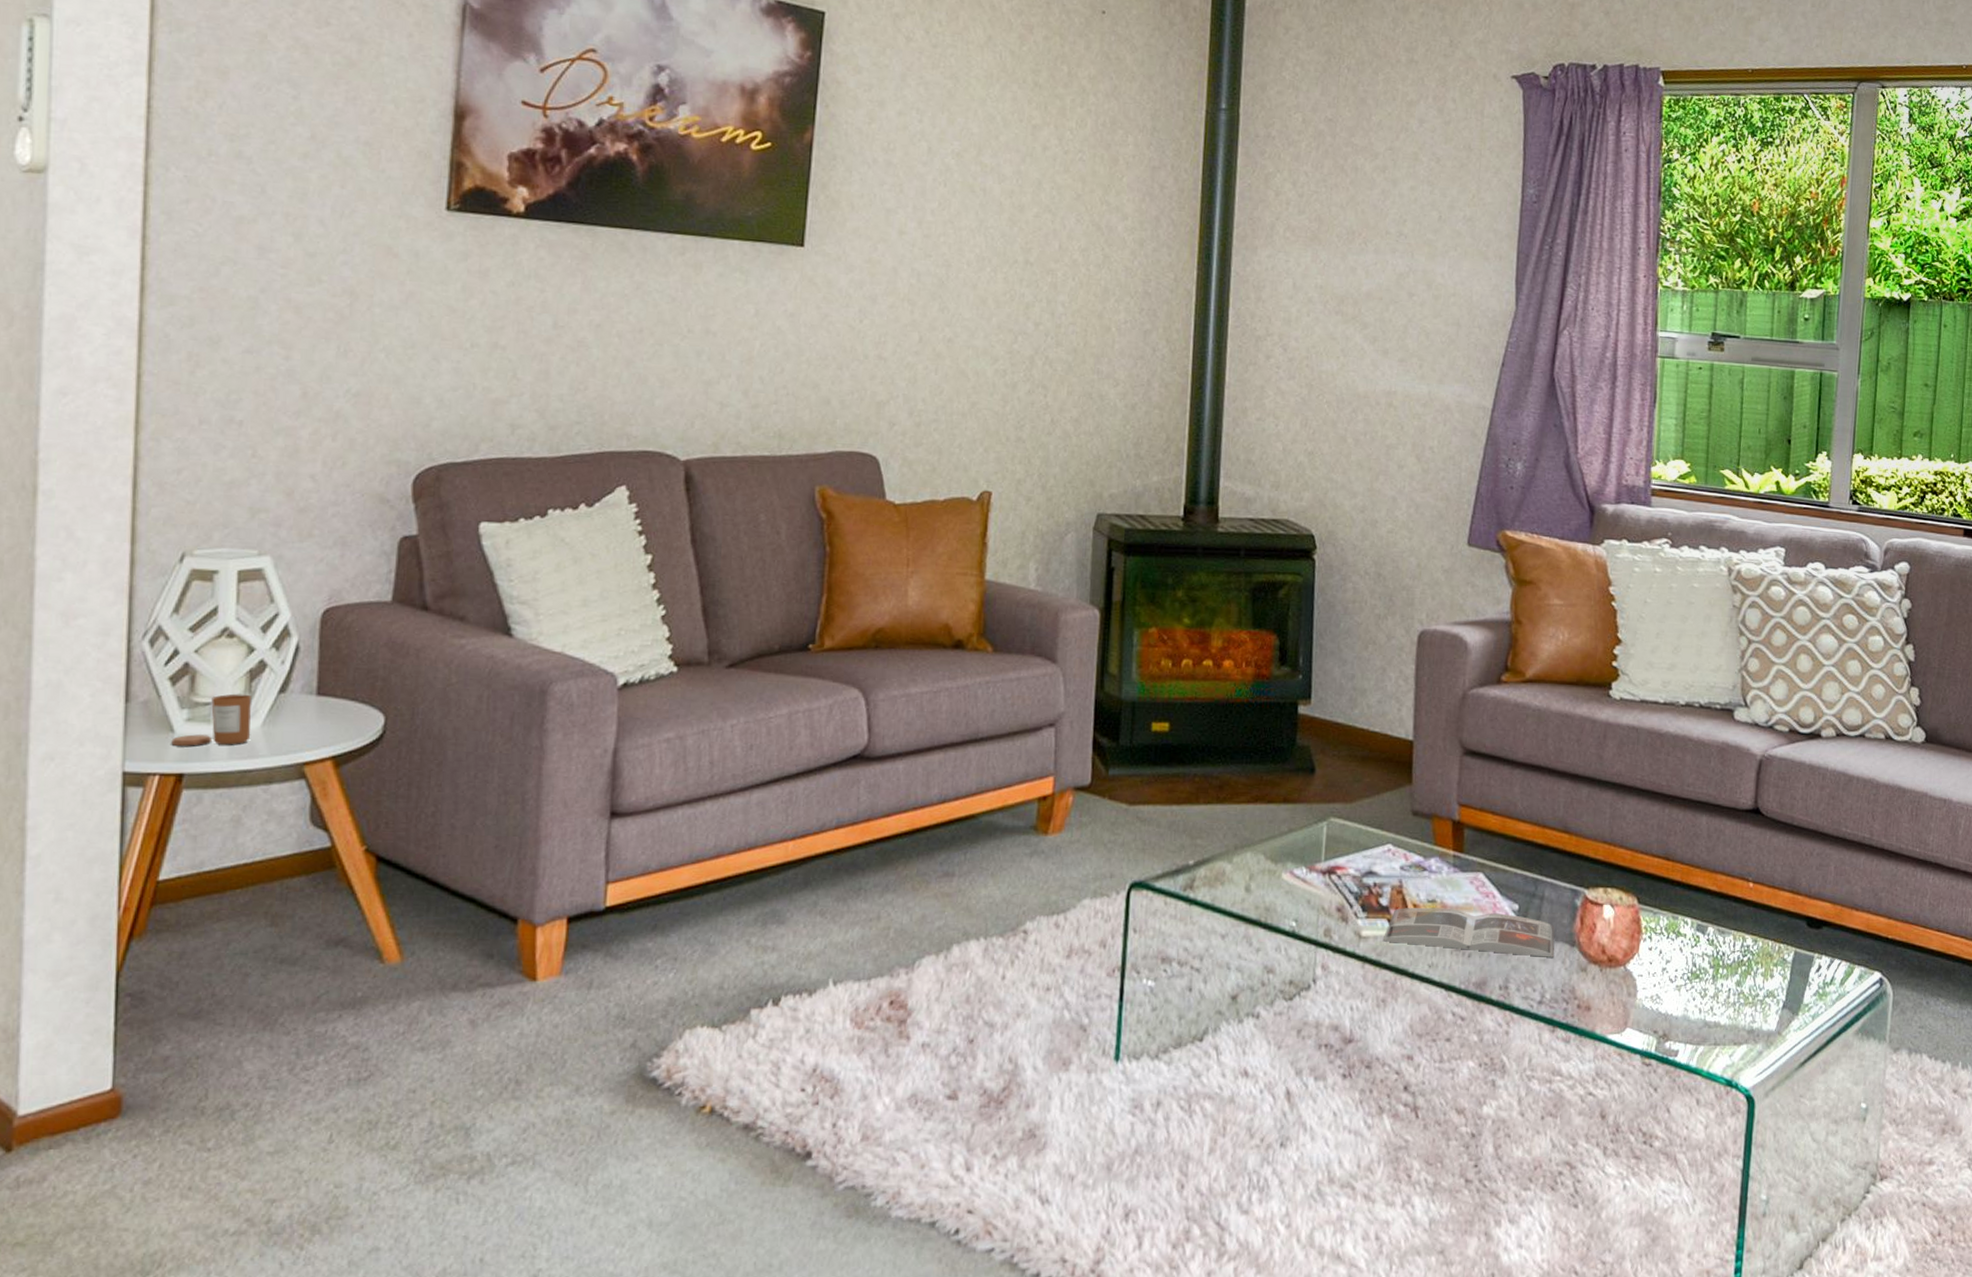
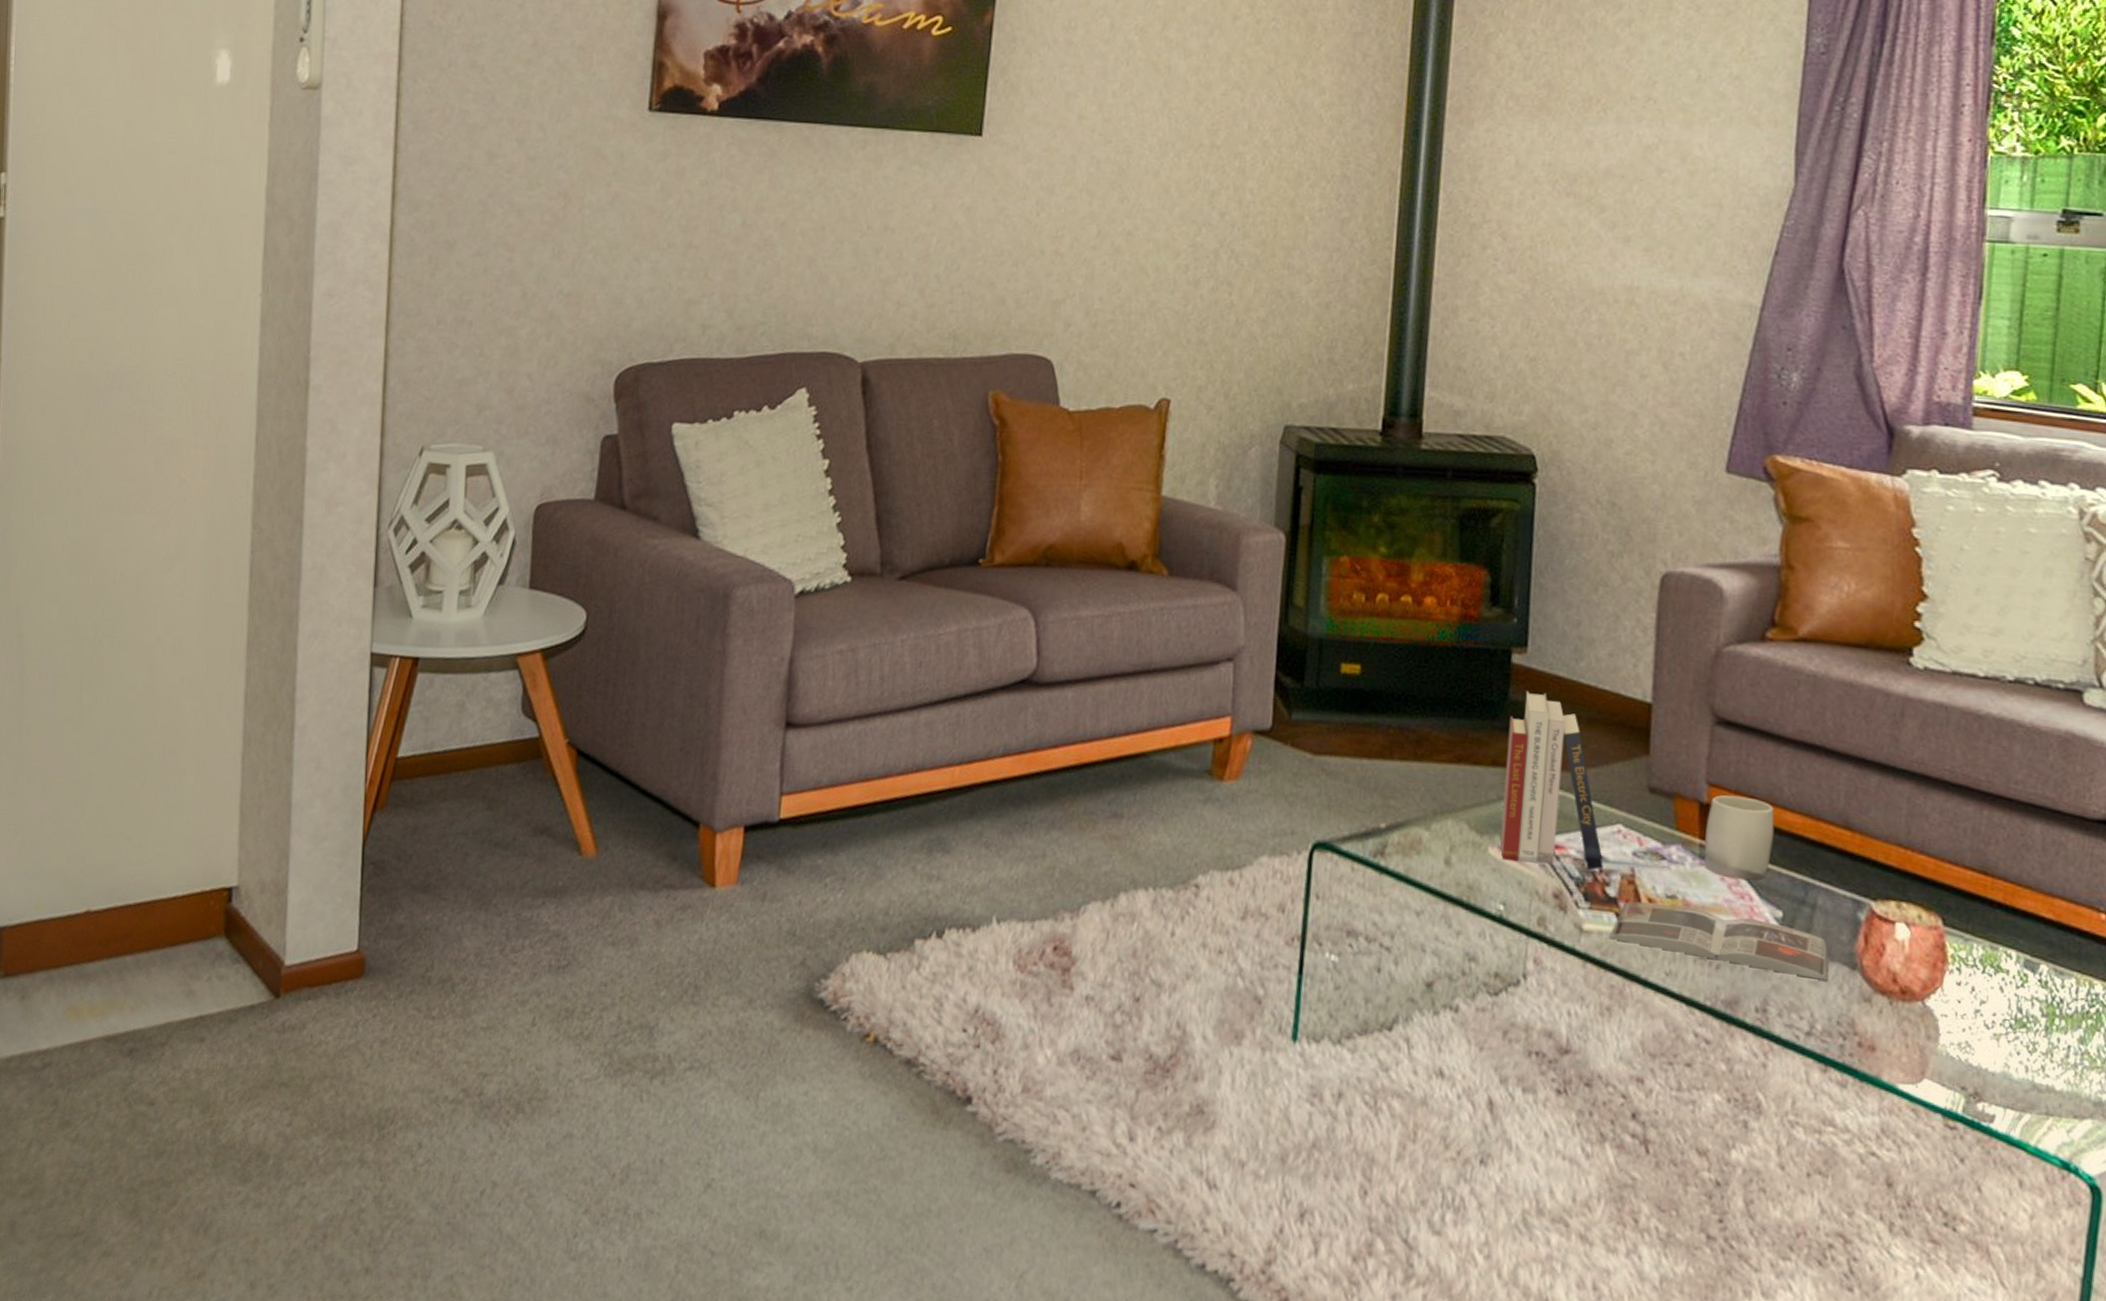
candle: present [171,693,251,746] -> none [410,583,475,633]
books: none [1291,737,1377,885] -> present [1500,691,1604,870]
mug: none [1456,812,1511,882] -> present [1703,795,1775,881]

